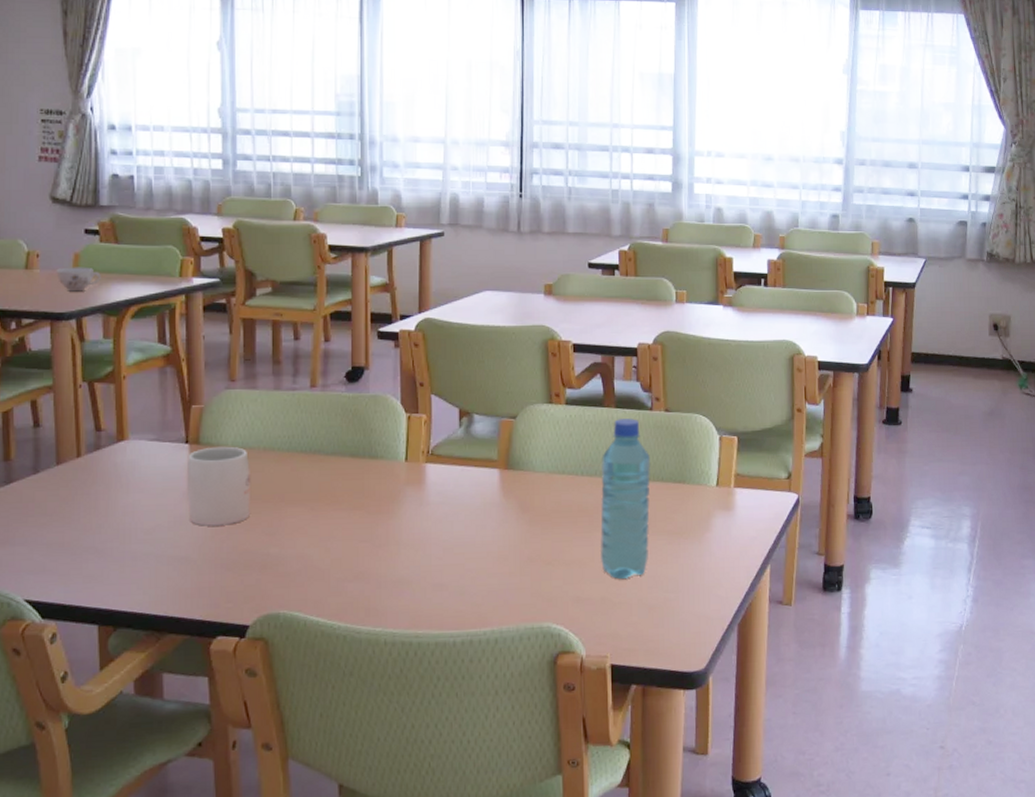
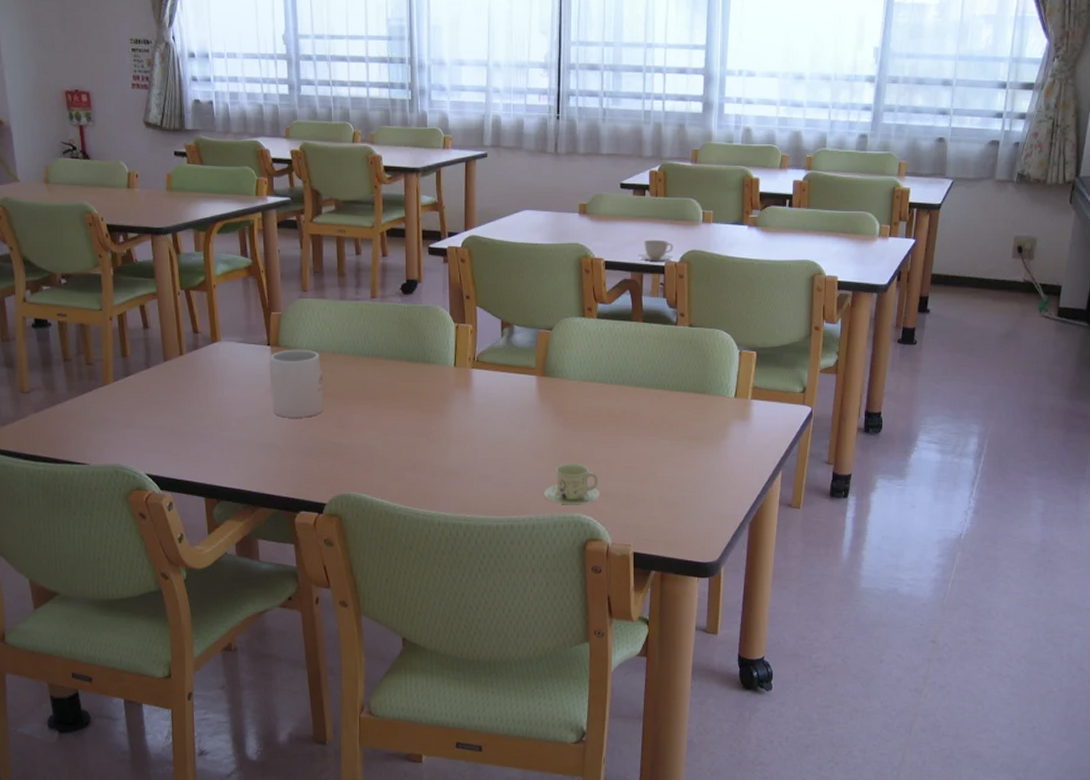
teacup: present [56,267,101,292] -> none [153,186,190,209]
cup and saucer: none [508,566,573,614] -> present [544,464,601,505]
water bottle: present [599,418,650,579] -> none [626,333,674,478]
teacup: none [608,320,646,344] -> present [638,239,673,262]

